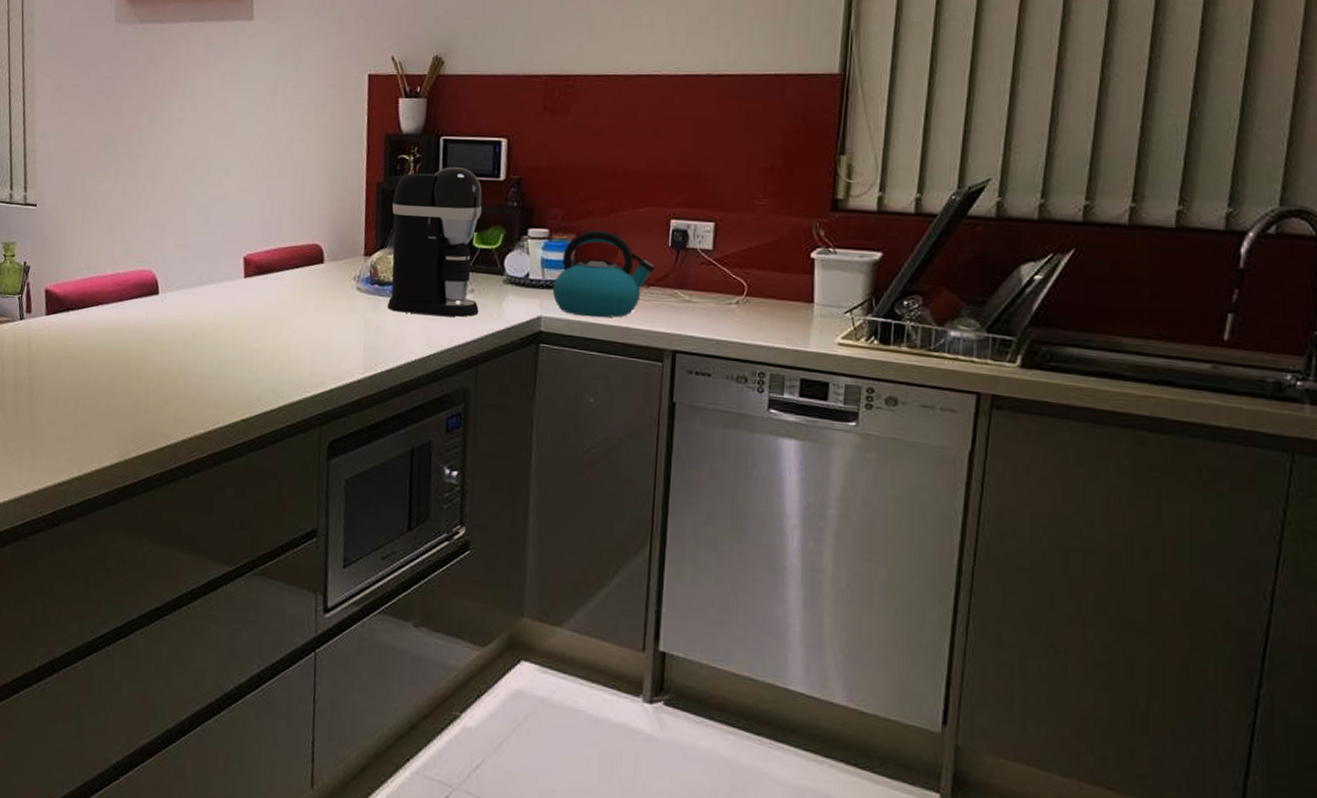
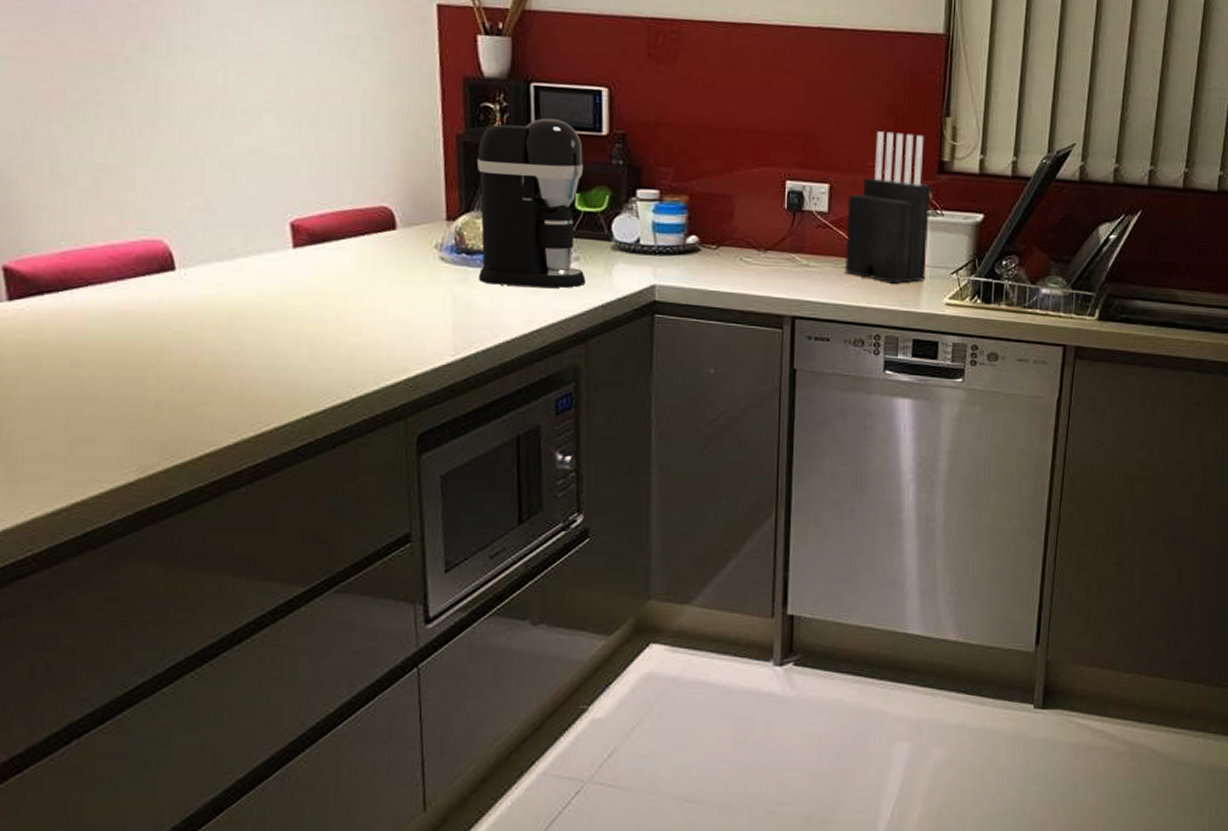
kettle: present [552,229,655,318] -> none [666,191,772,285]
knife block: none [728,171,823,322] -> present [844,131,931,284]

